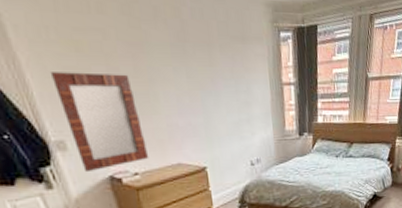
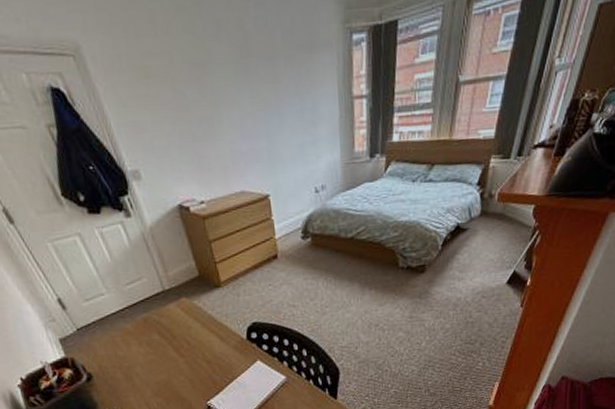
home mirror: present [49,72,149,173] -> none [124,98,214,201]

